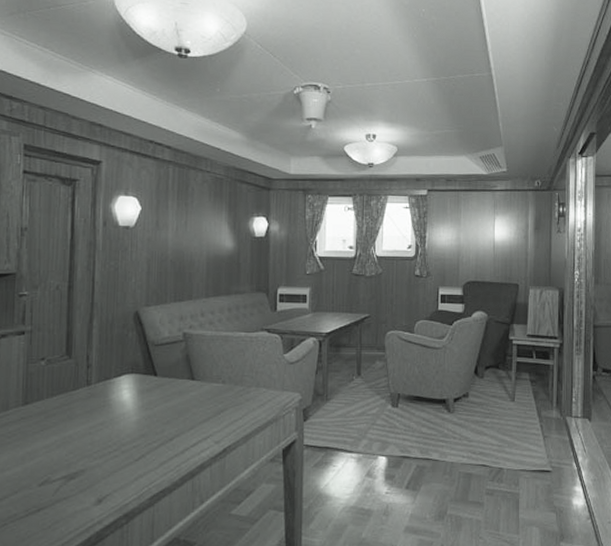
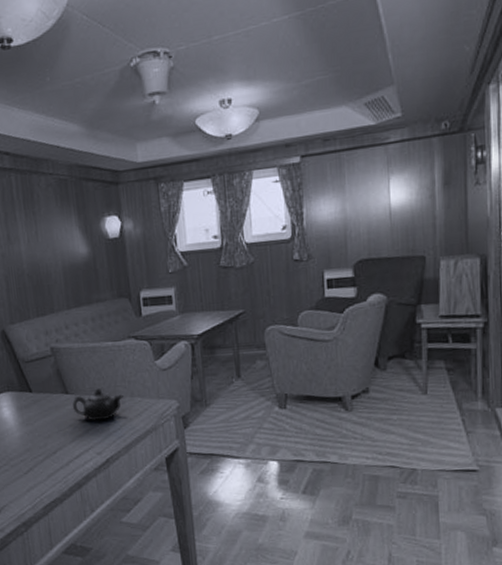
teapot: none [196,377,249,409] -> present [72,388,124,421]

